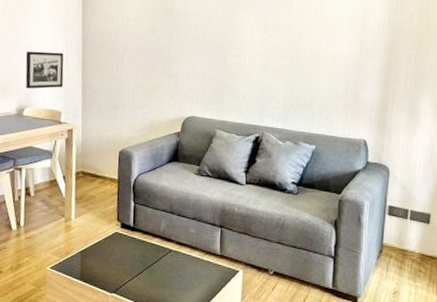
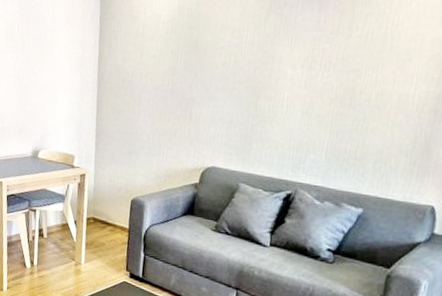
picture frame: present [25,51,64,89] -> none [40,91,79,132]

